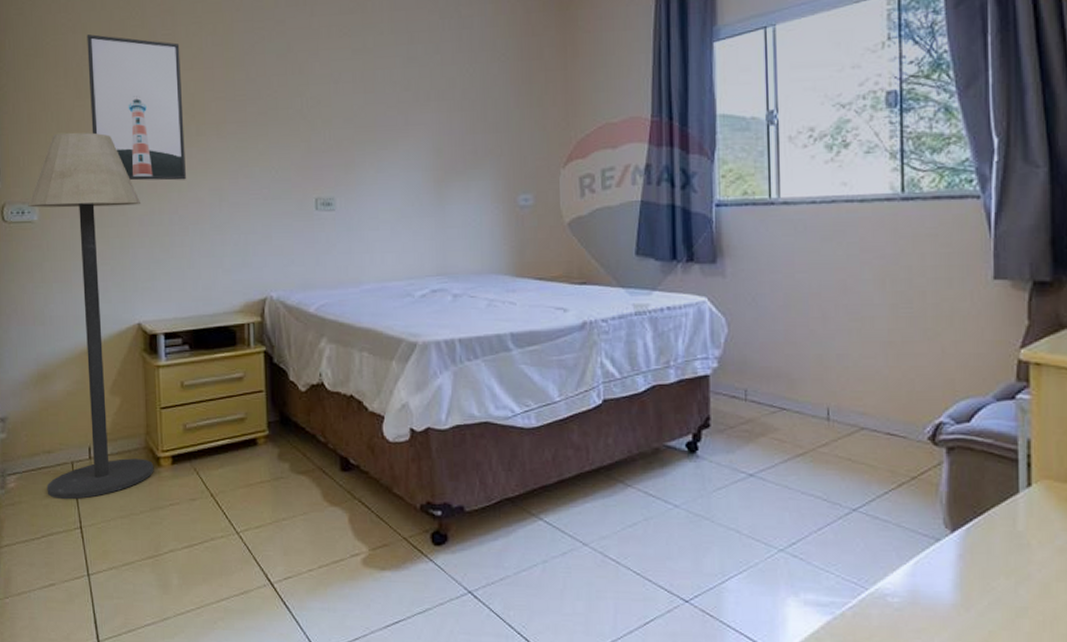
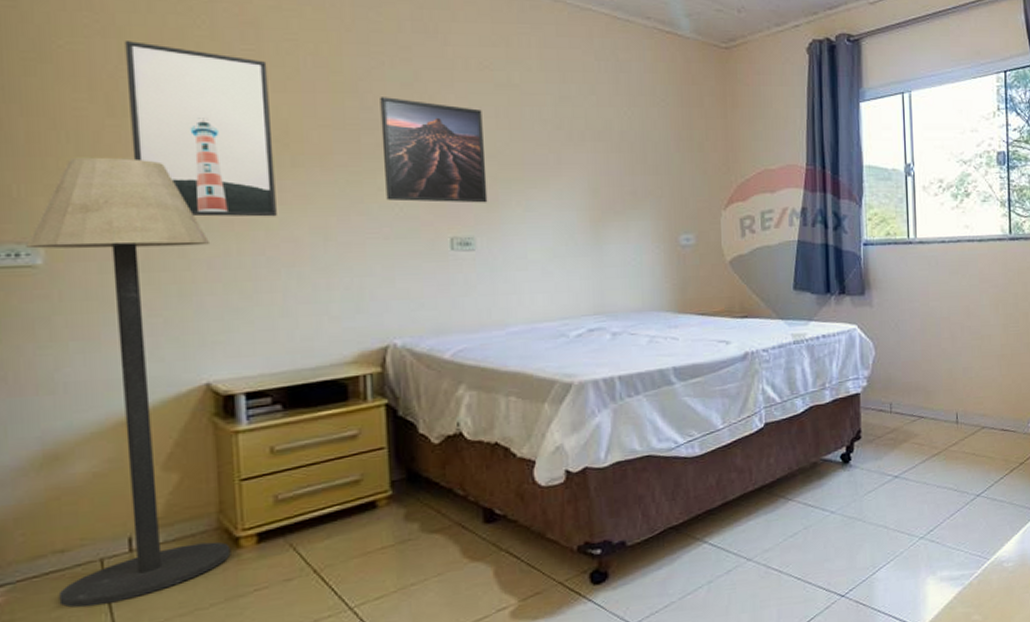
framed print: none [261,68,346,165] -> present [380,97,488,203]

